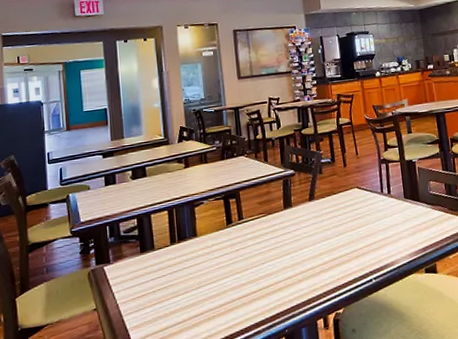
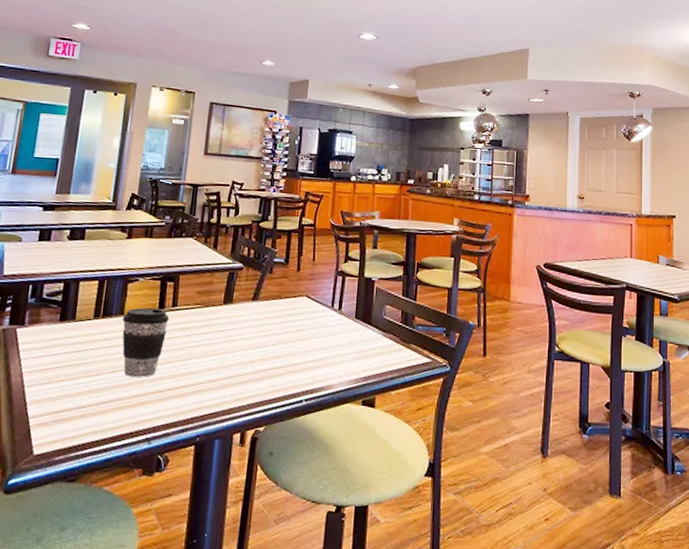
coffee cup: none [196,224,239,289] -> present [122,308,170,377]

